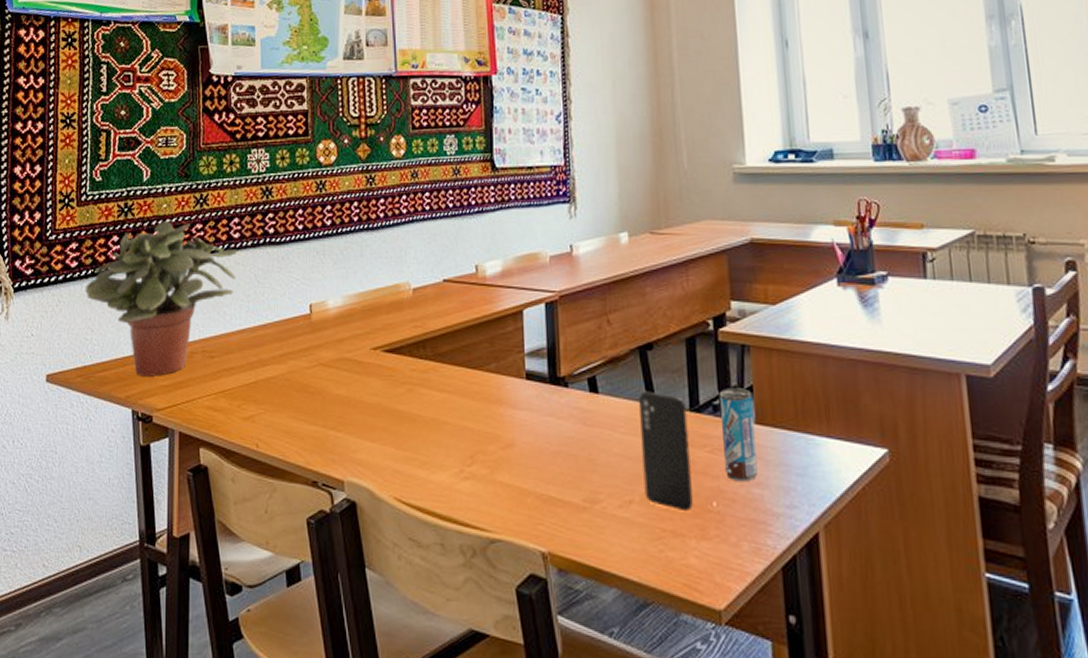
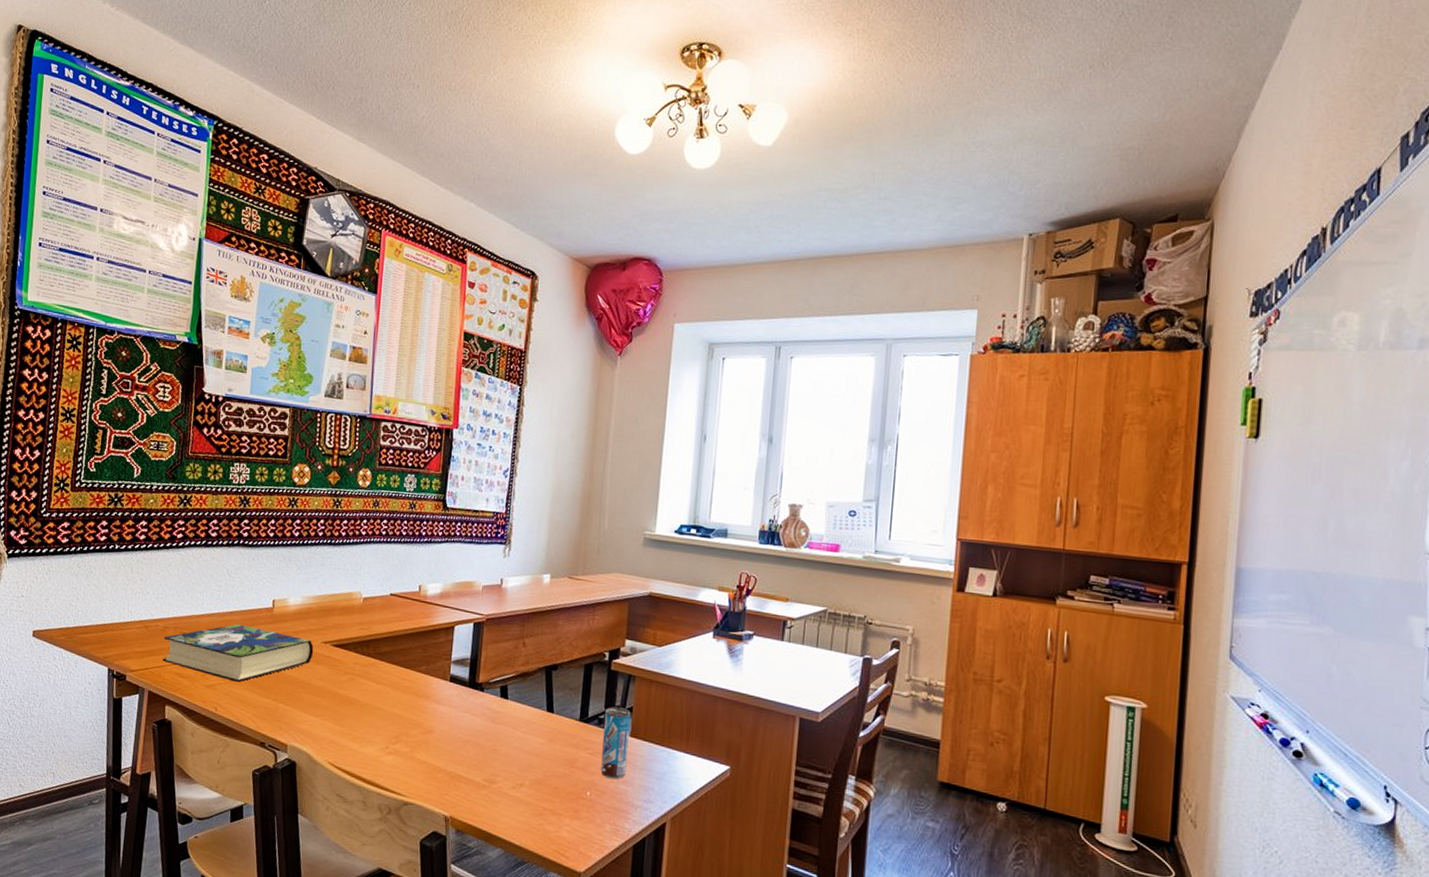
potted plant: present [86,221,238,376] -> none [74,514,214,643]
book: none [191,338,363,409] -> present [163,623,314,682]
smartphone: present [639,391,693,512] -> none [534,701,578,798]

